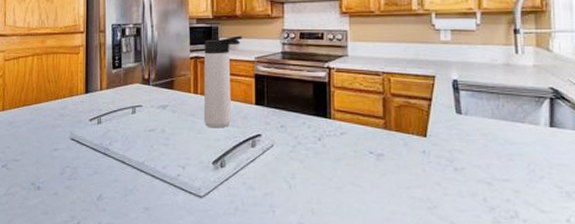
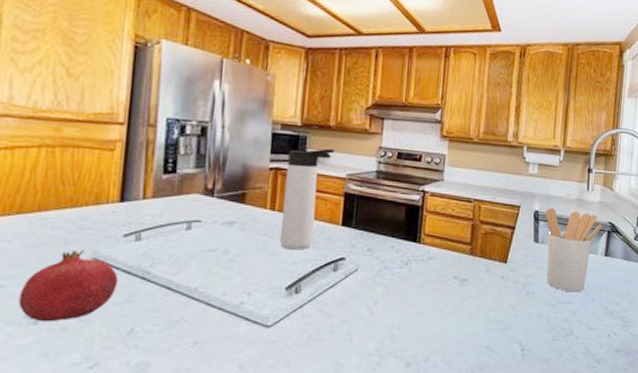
fruit: none [28,132,89,188] -> present [18,249,119,322]
utensil holder: none [466,75,542,169] -> present [545,207,602,293]

